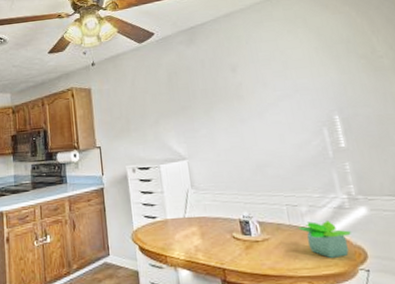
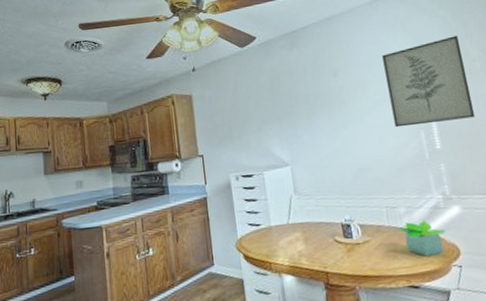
wall art: none [282,32,384,124] -> present [382,35,476,128]

